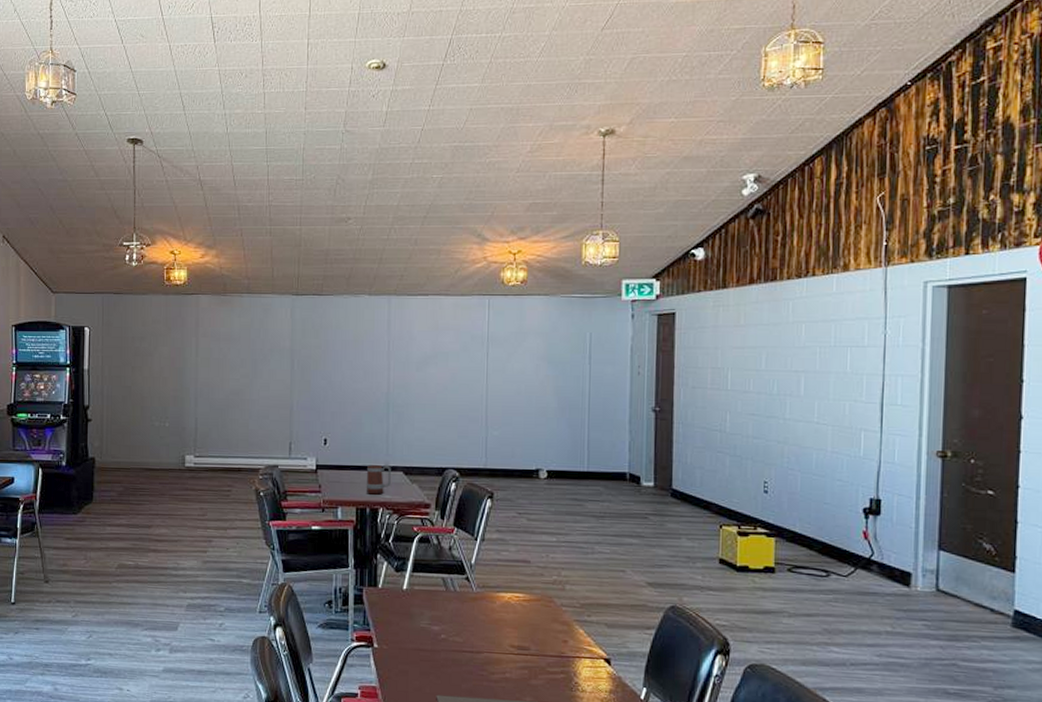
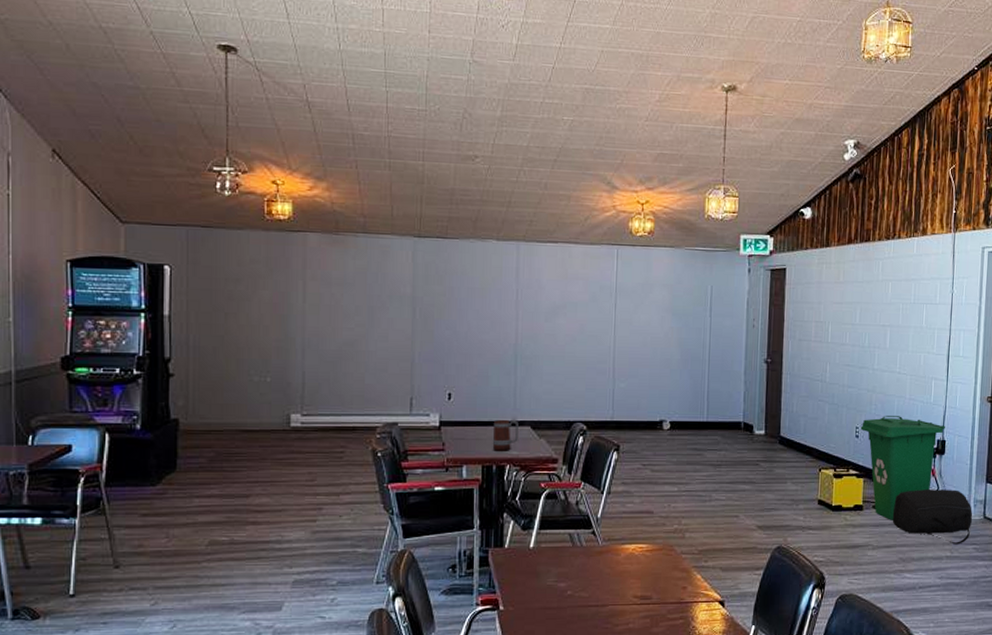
recycling bin: none [770,470,880,586] -> present [860,416,945,520]
duffel bag: none [813,553,921,619] -> present [892,490,973,545]

